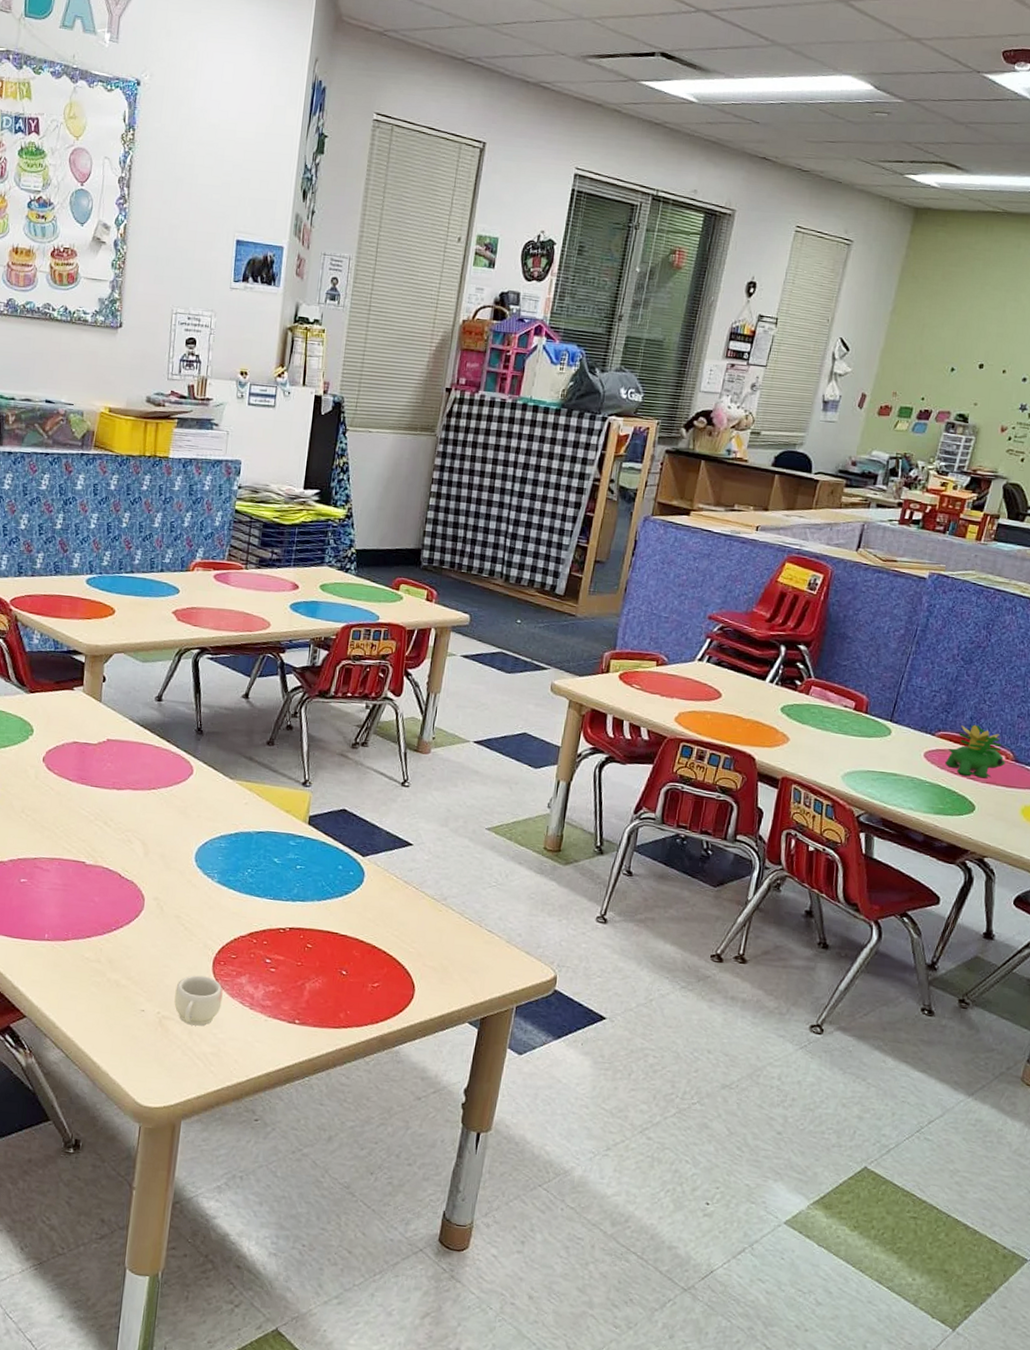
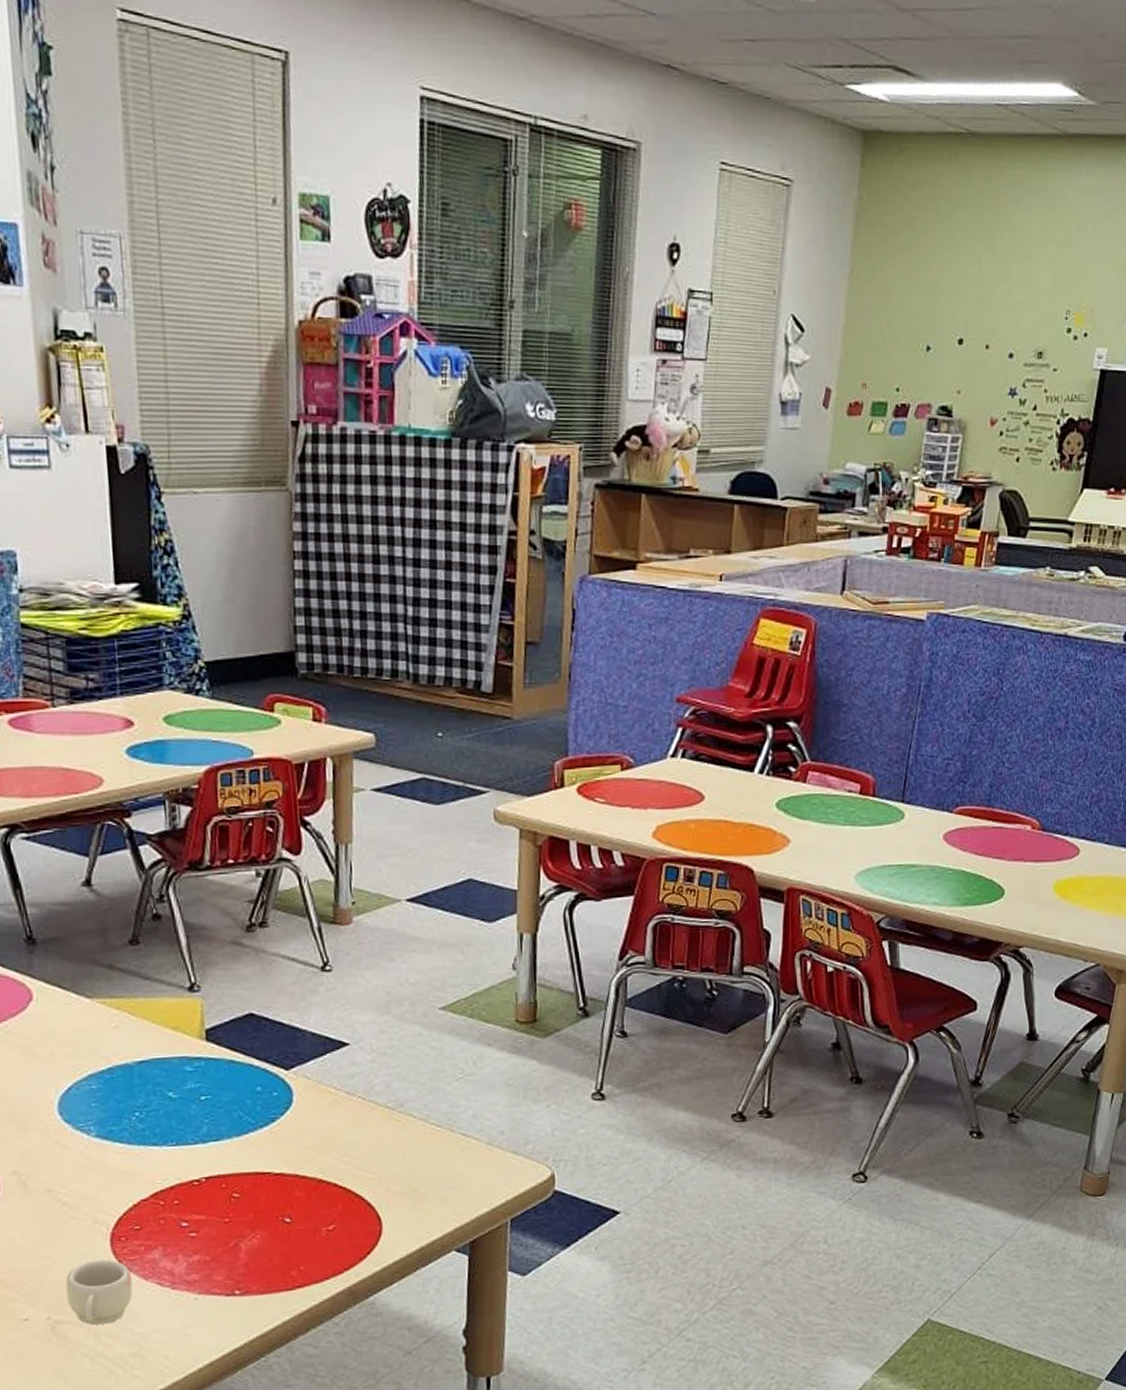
toy dinosaur: present [945,724,1006,779] -> none [967,792,1032,856]

